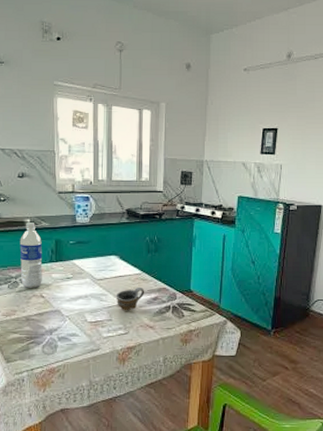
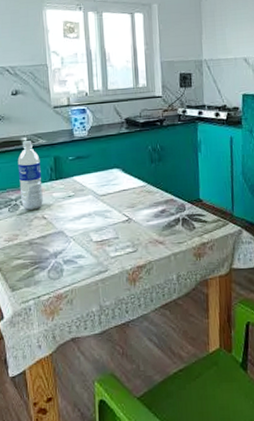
cup: present [116,286,145,311] -> none [121,199,151,227]

